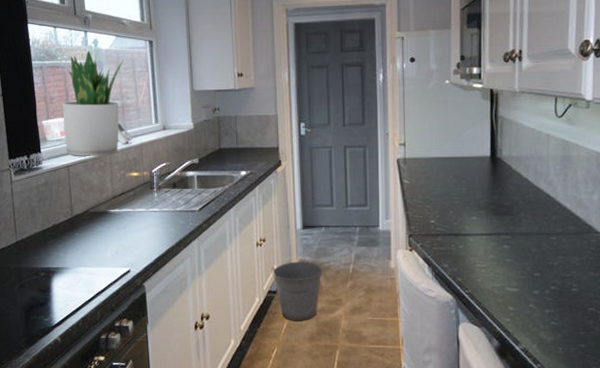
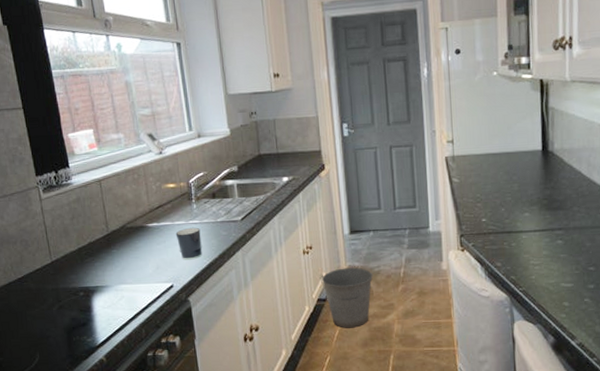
planter: present [63,50,124,157] -> none [89,56,152,170]
mug: none [136,215,160,247] -> present [175,227,202,260]

